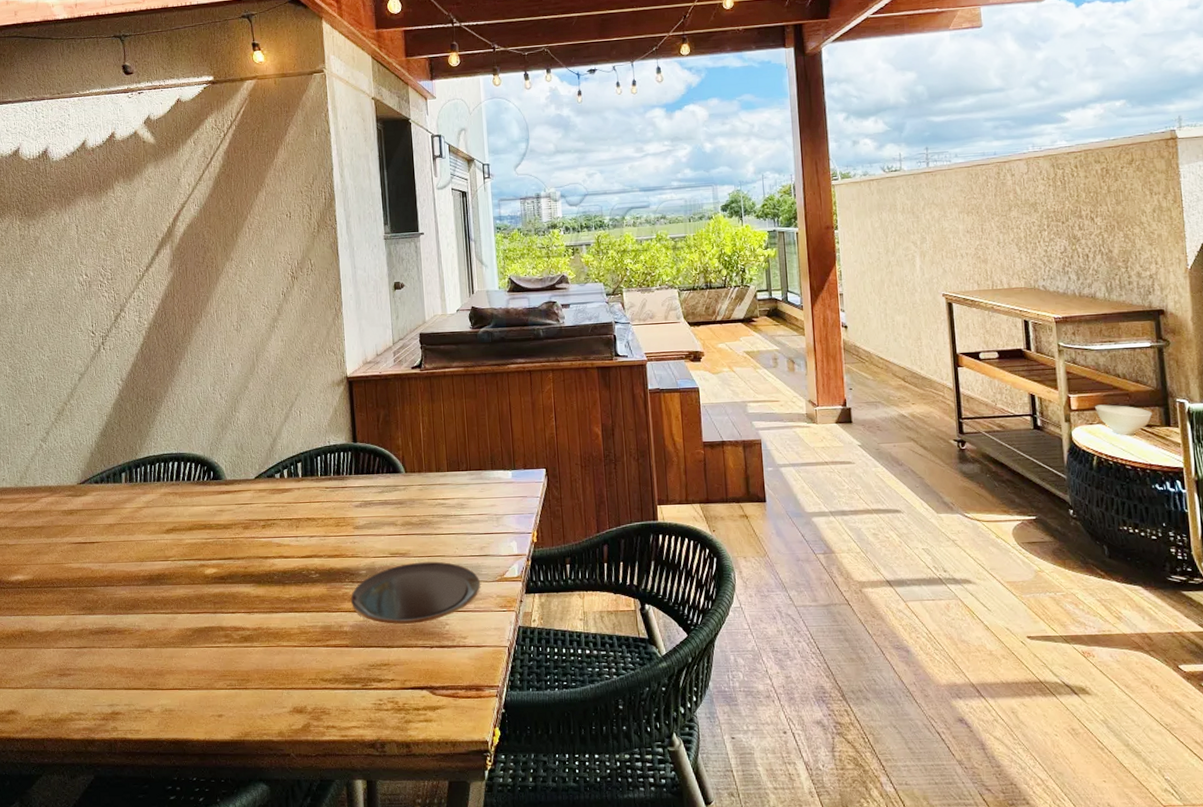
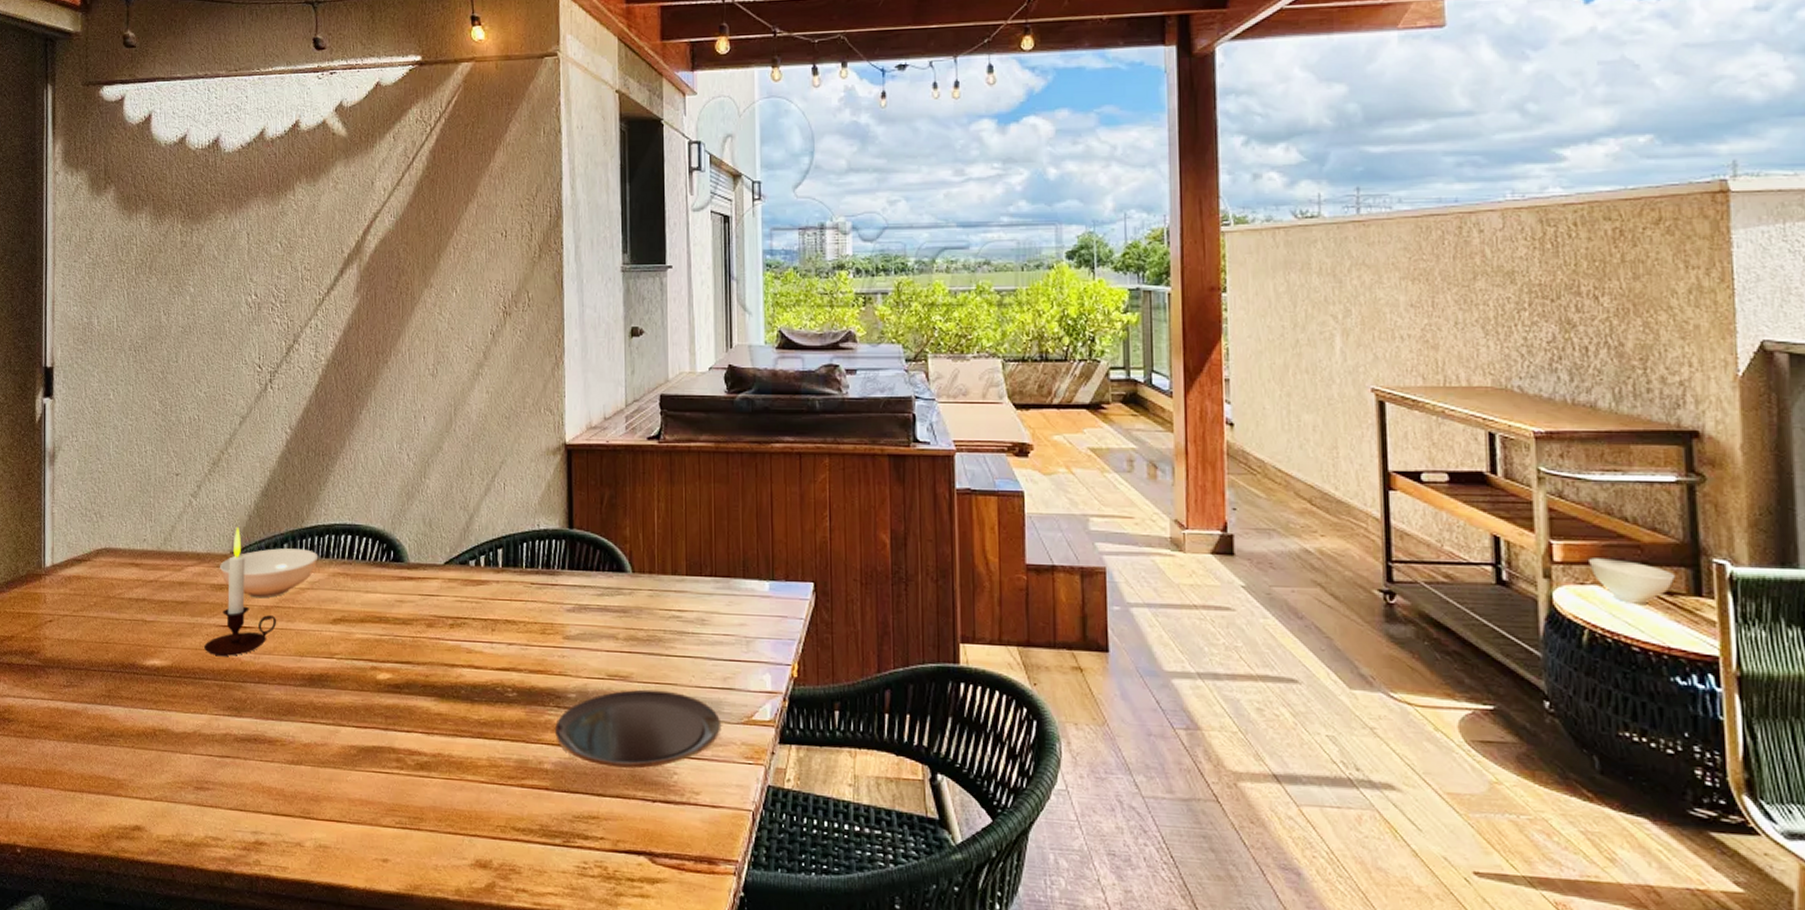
candle: none [59,462,120,567] -> present [203,526,277,656]
bowl: none [68,476,151,518] -> present [219,548,318,598]

